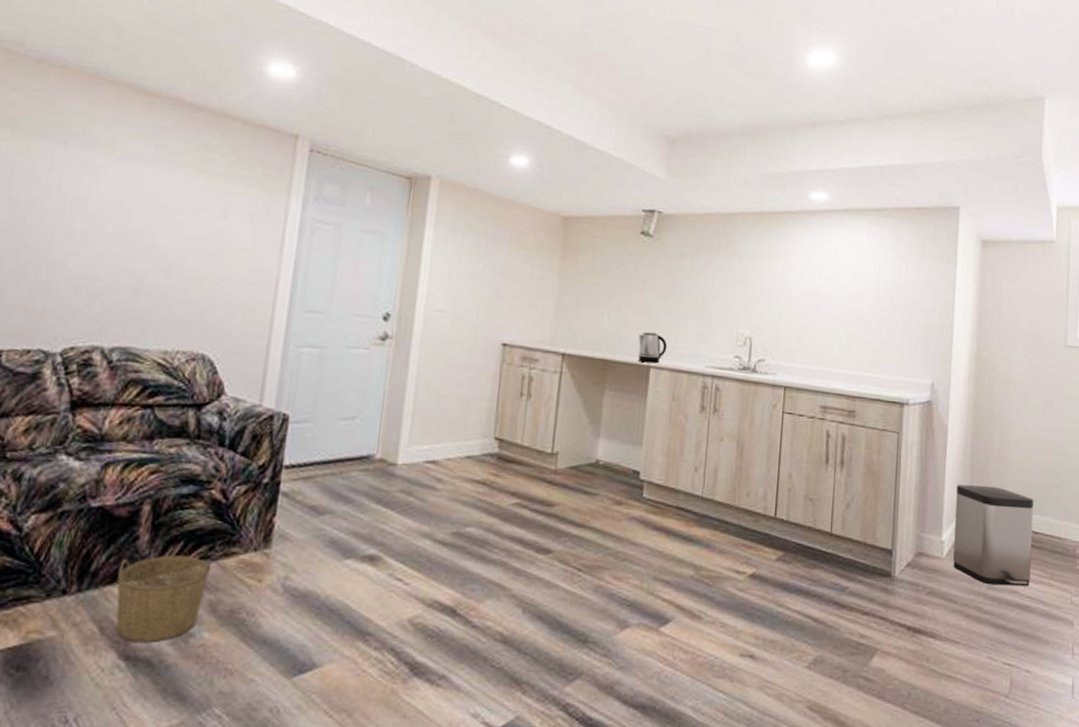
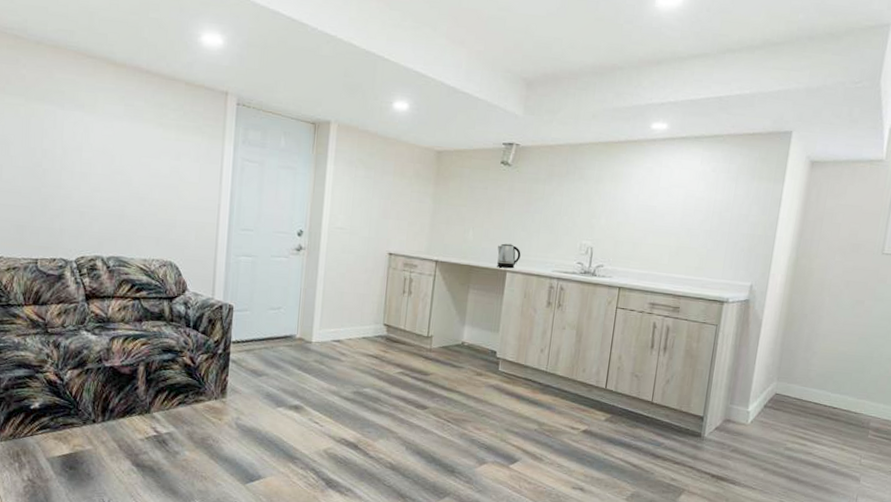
basket: present [116,555,212,643] -> none [127,400,187,457]
pedal bin: present [953,485,1034,587] -> none [756,368,835,450]

